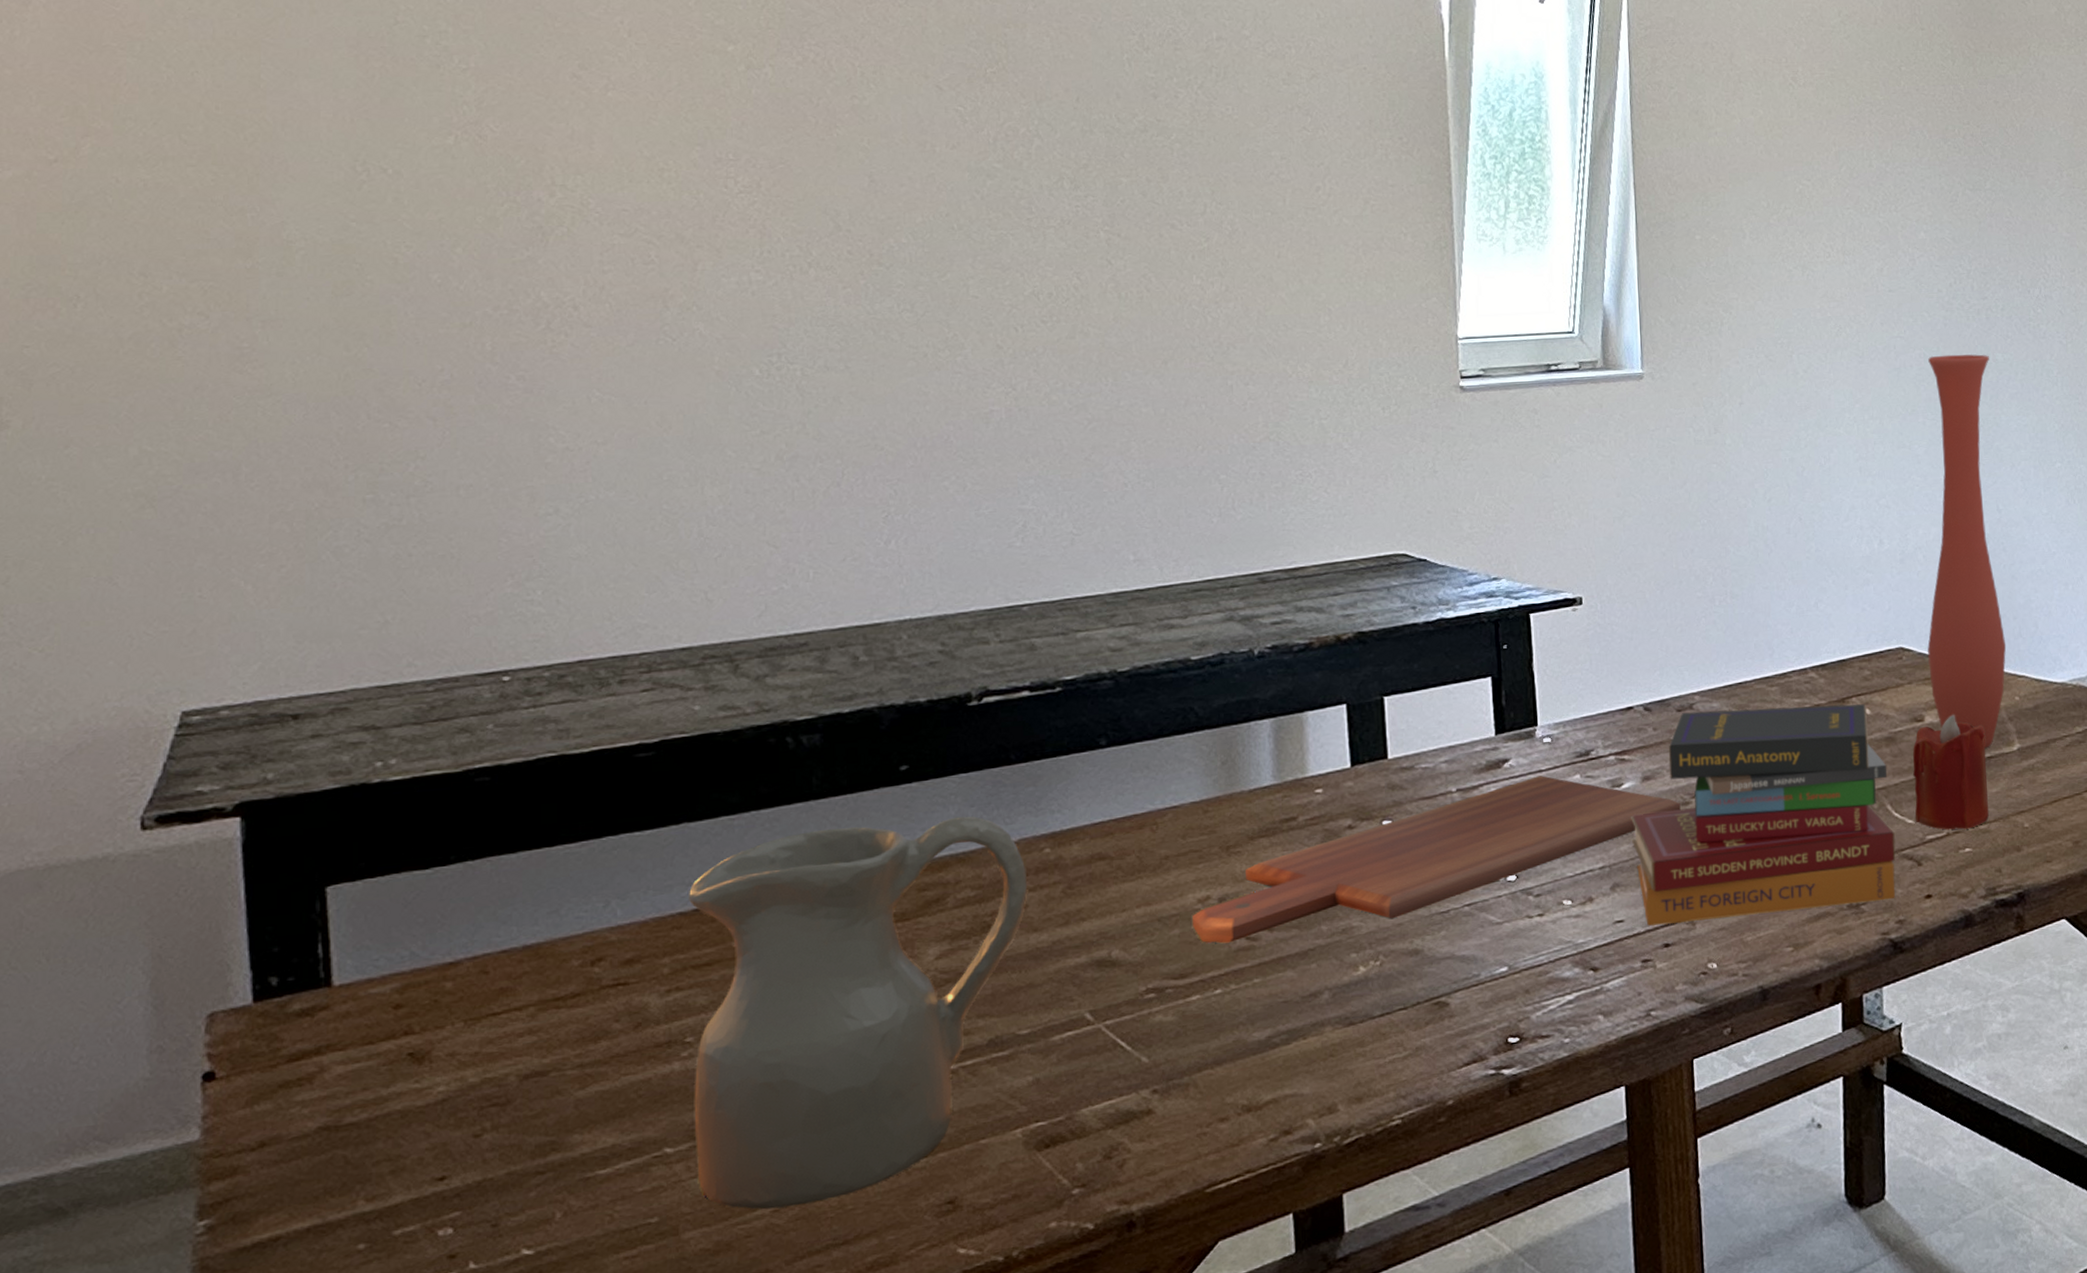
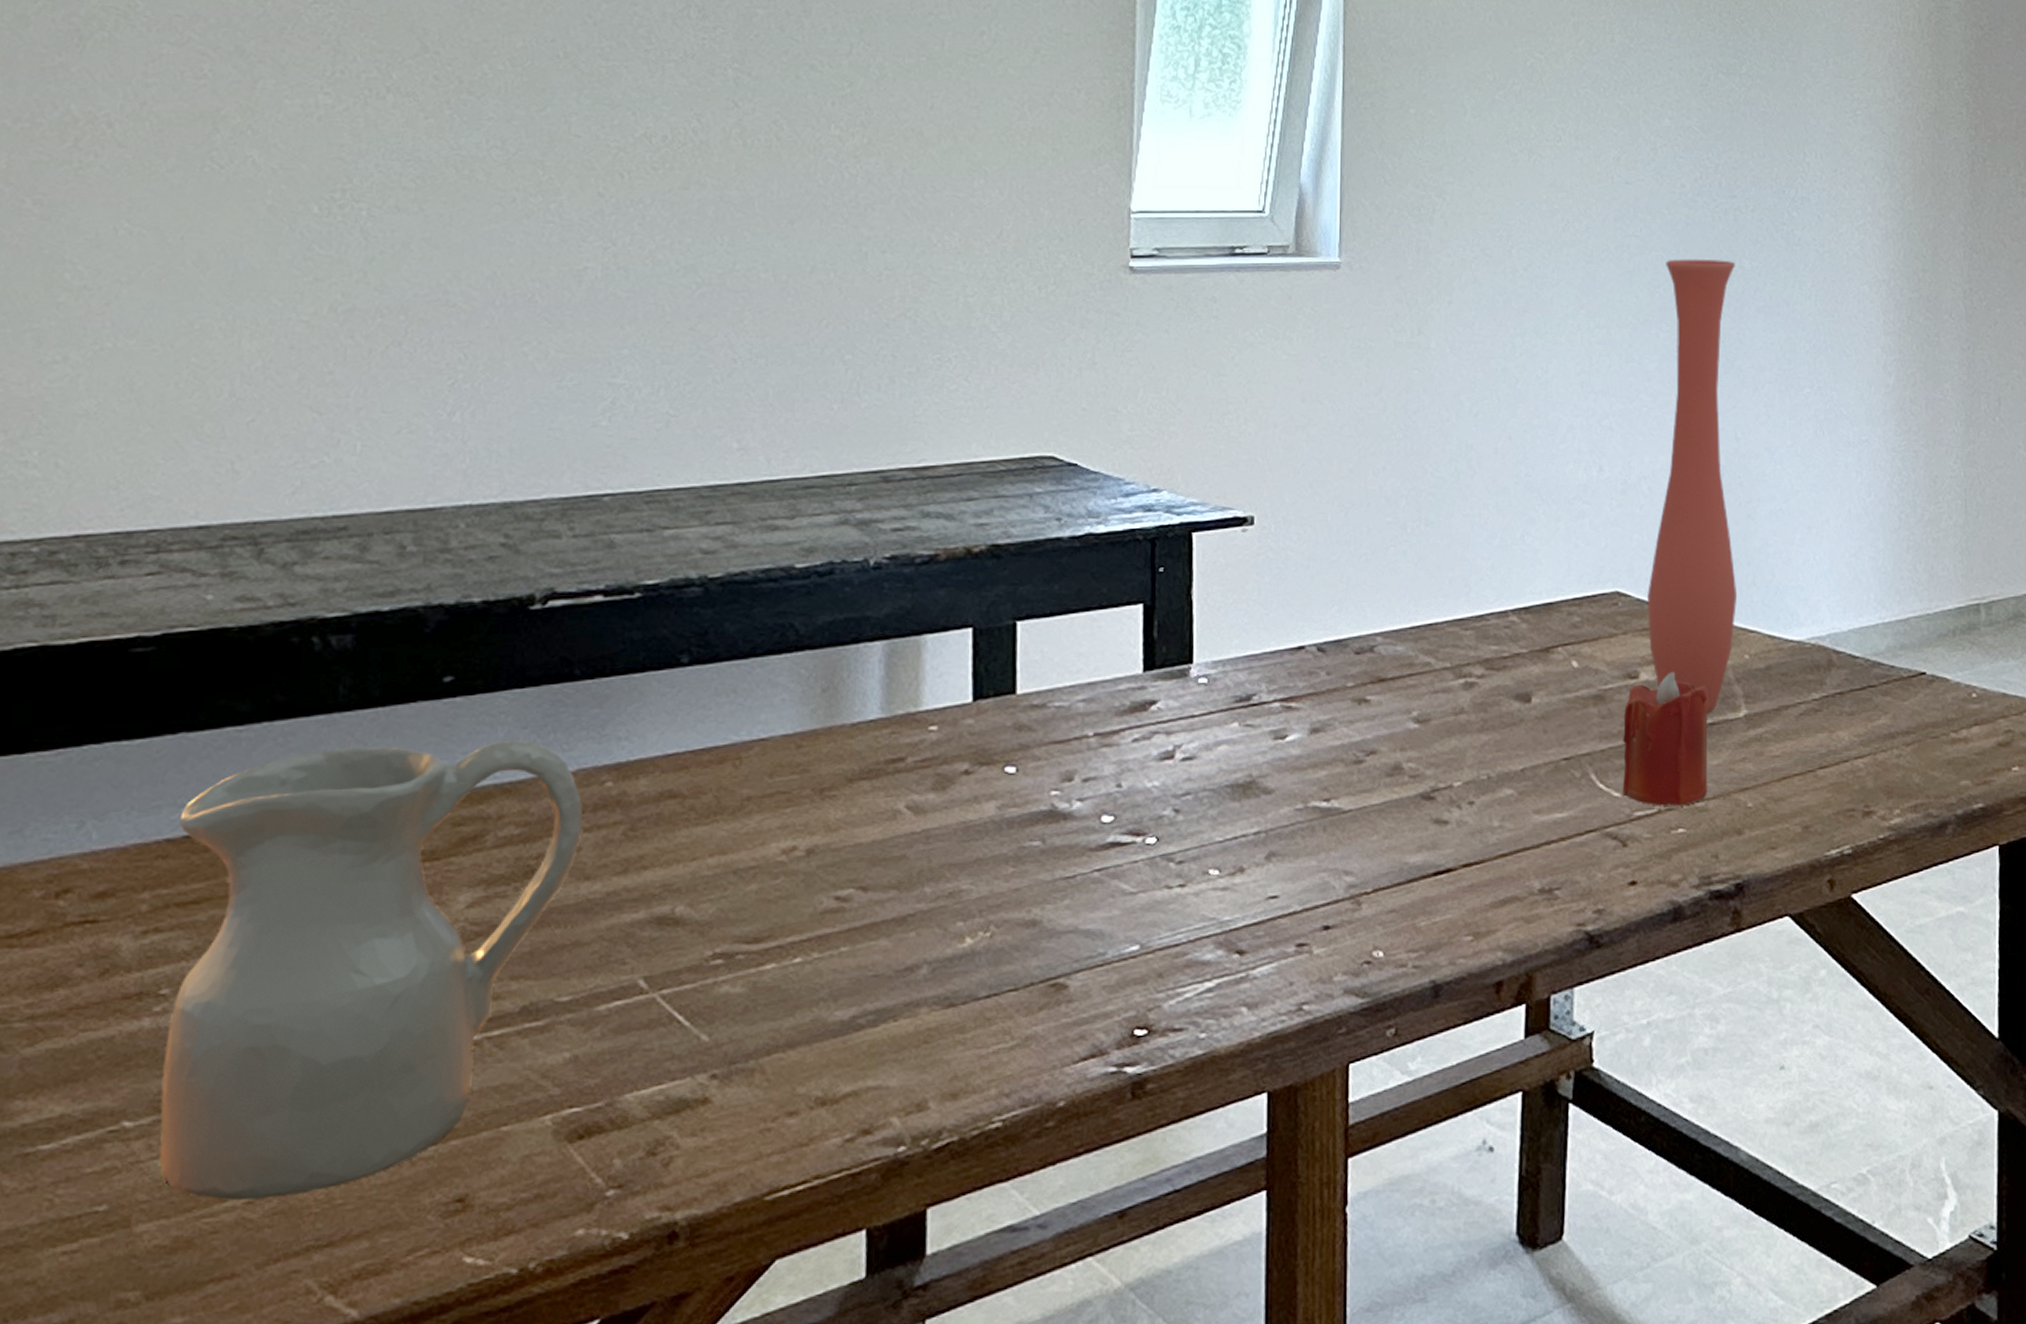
cutting board: present [1193,775,1681,944] -> none [774,722,1353,903]
books: present [1631,704,1896,926] -> none [1294,654,1598,904]

